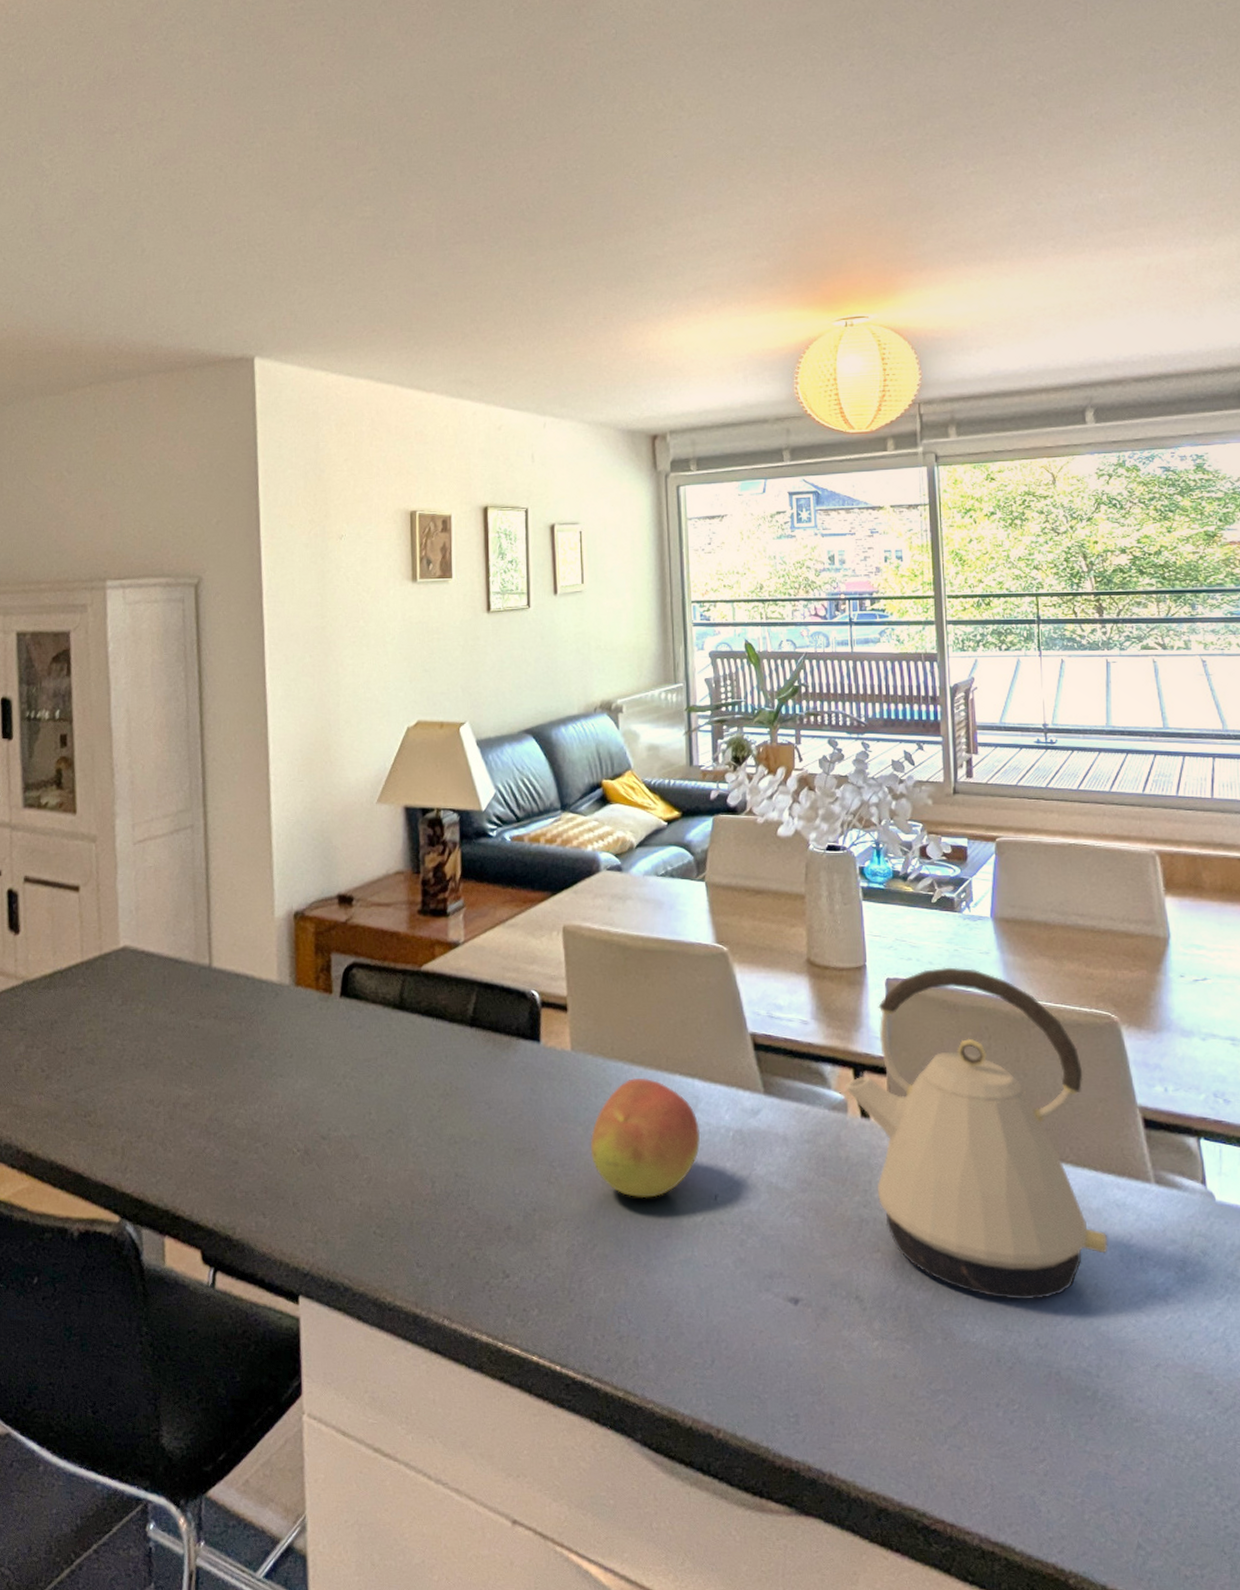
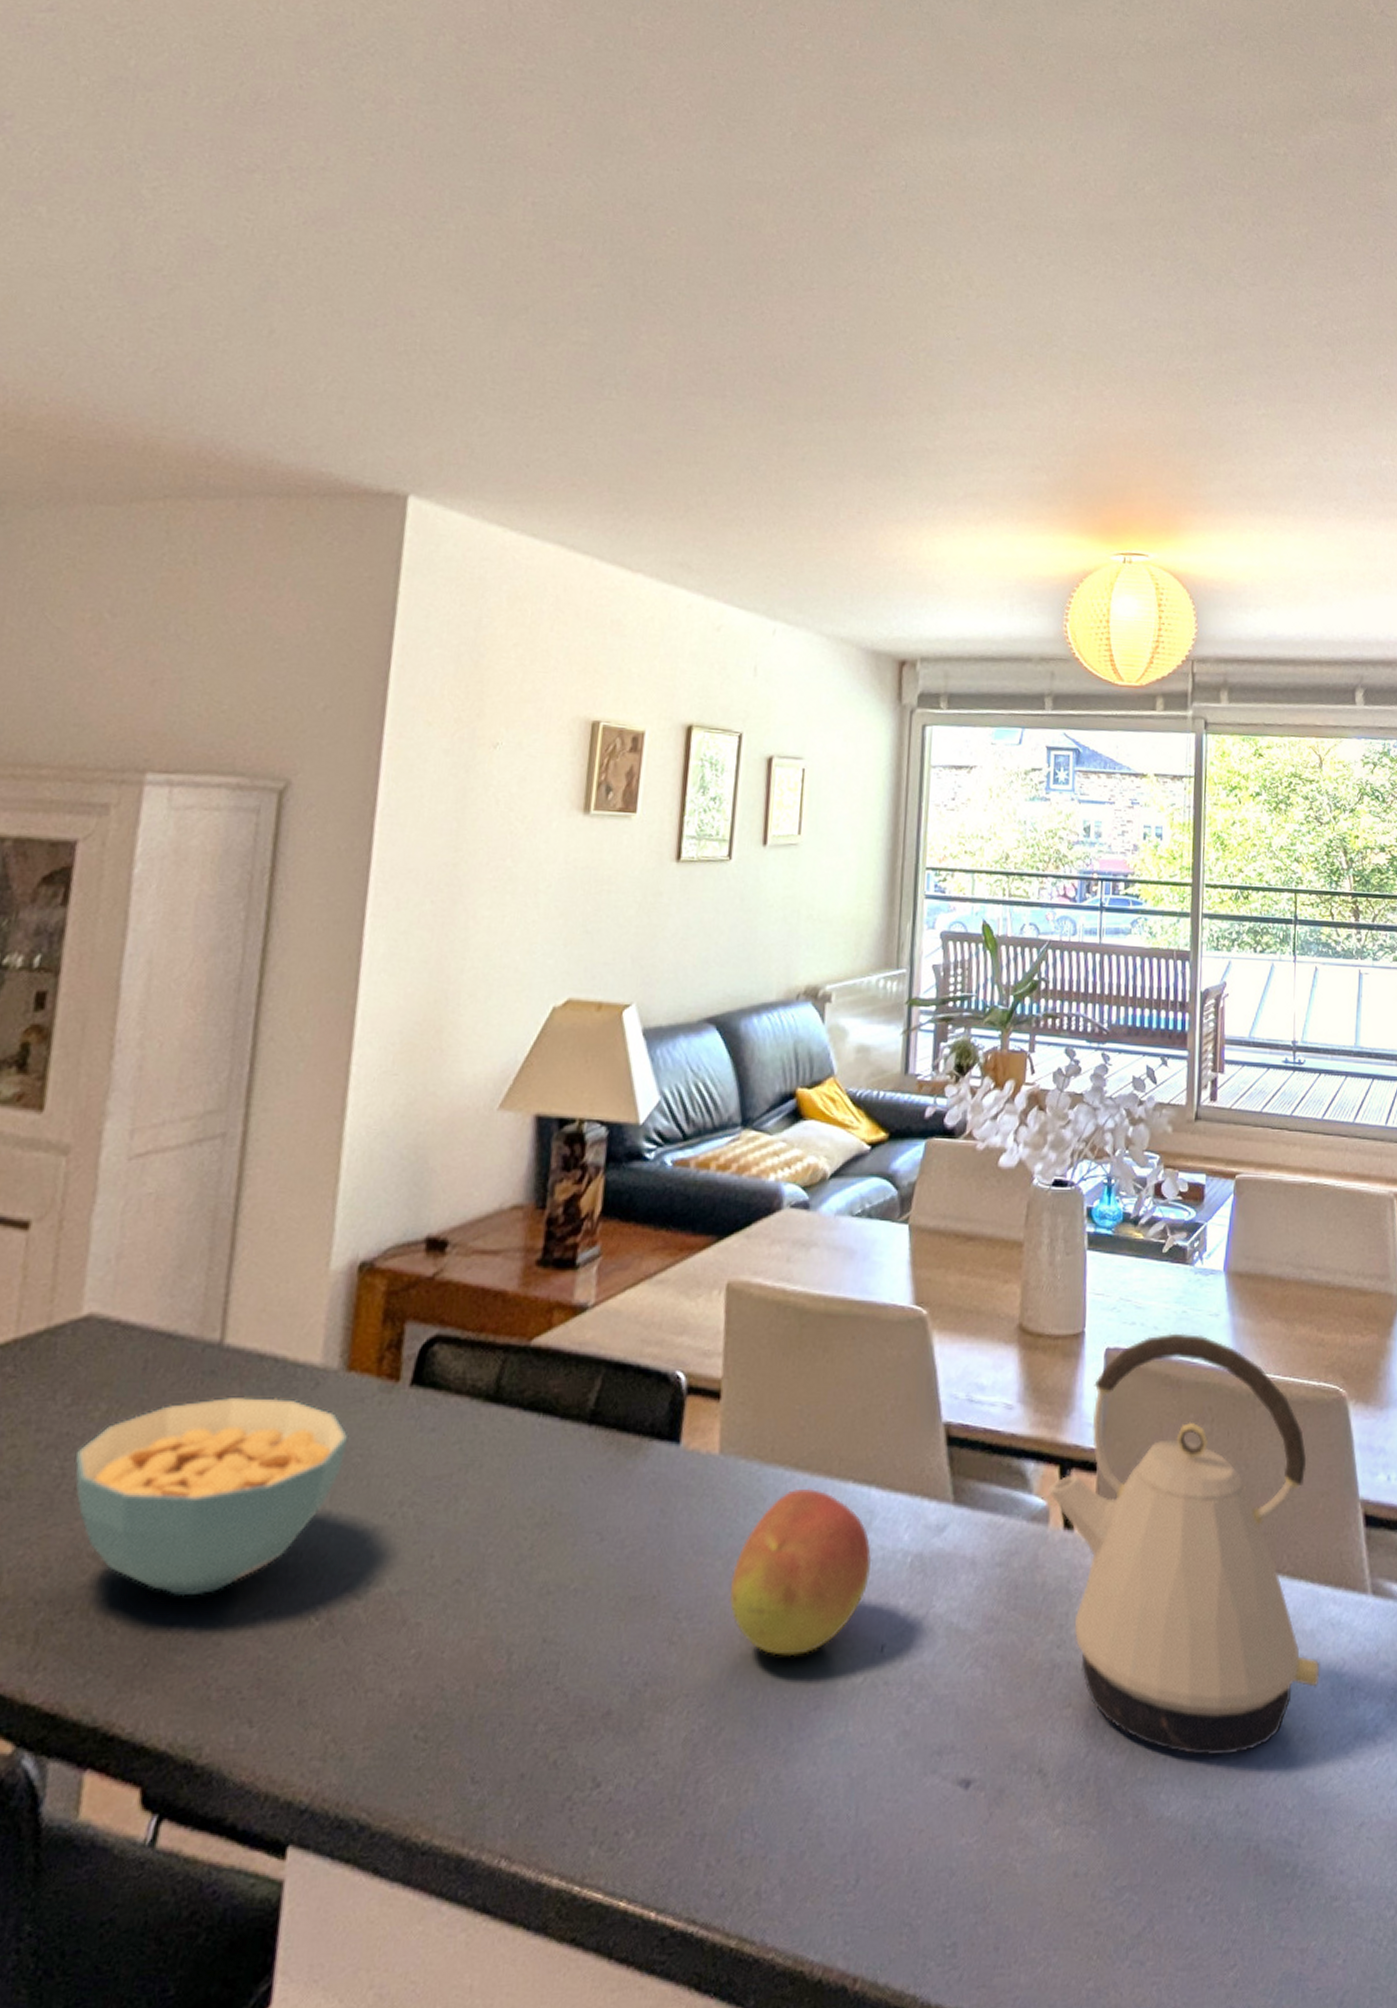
cereal bowl: none [129,1002,303,1131] -> present [75,1397,349,1597]

